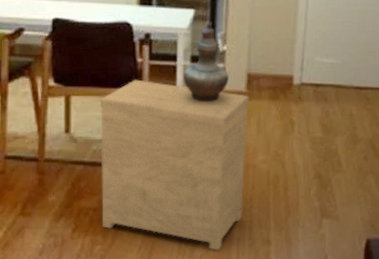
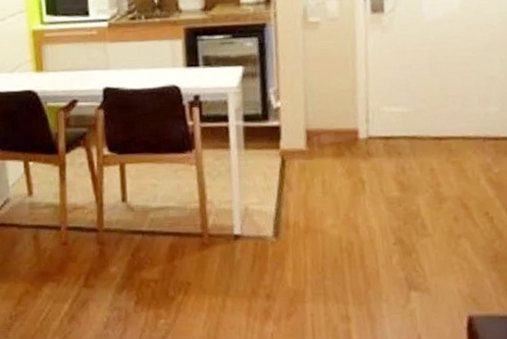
side table: present [100,79,249,251] -> none [154,143,315,327]
decorative vase: present [183,22,229,103] -> none [237,78,286,164]

